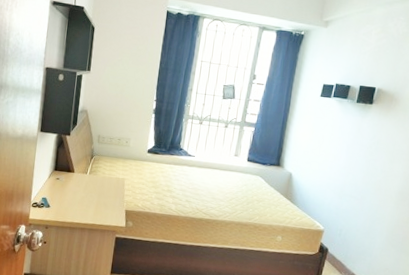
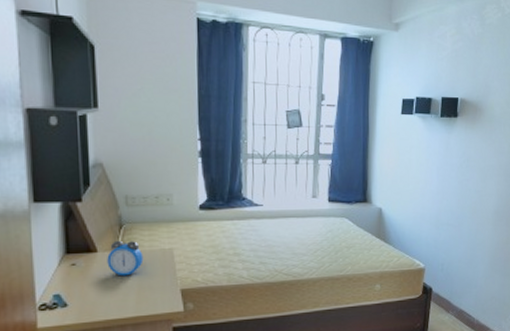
alarm clock: none [79,166,104,194] -> present [107,240,144,276]

